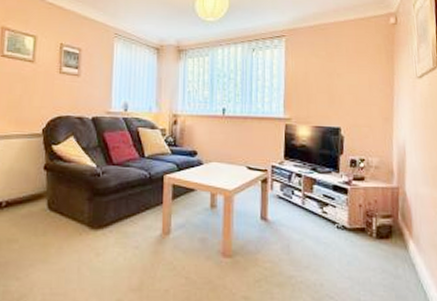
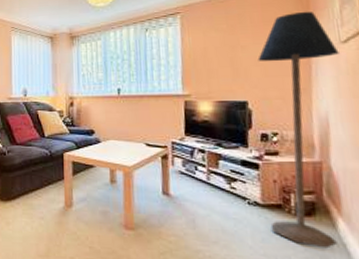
floor lamp: none [351,46,416,269] -> present [258,11,339,249]

